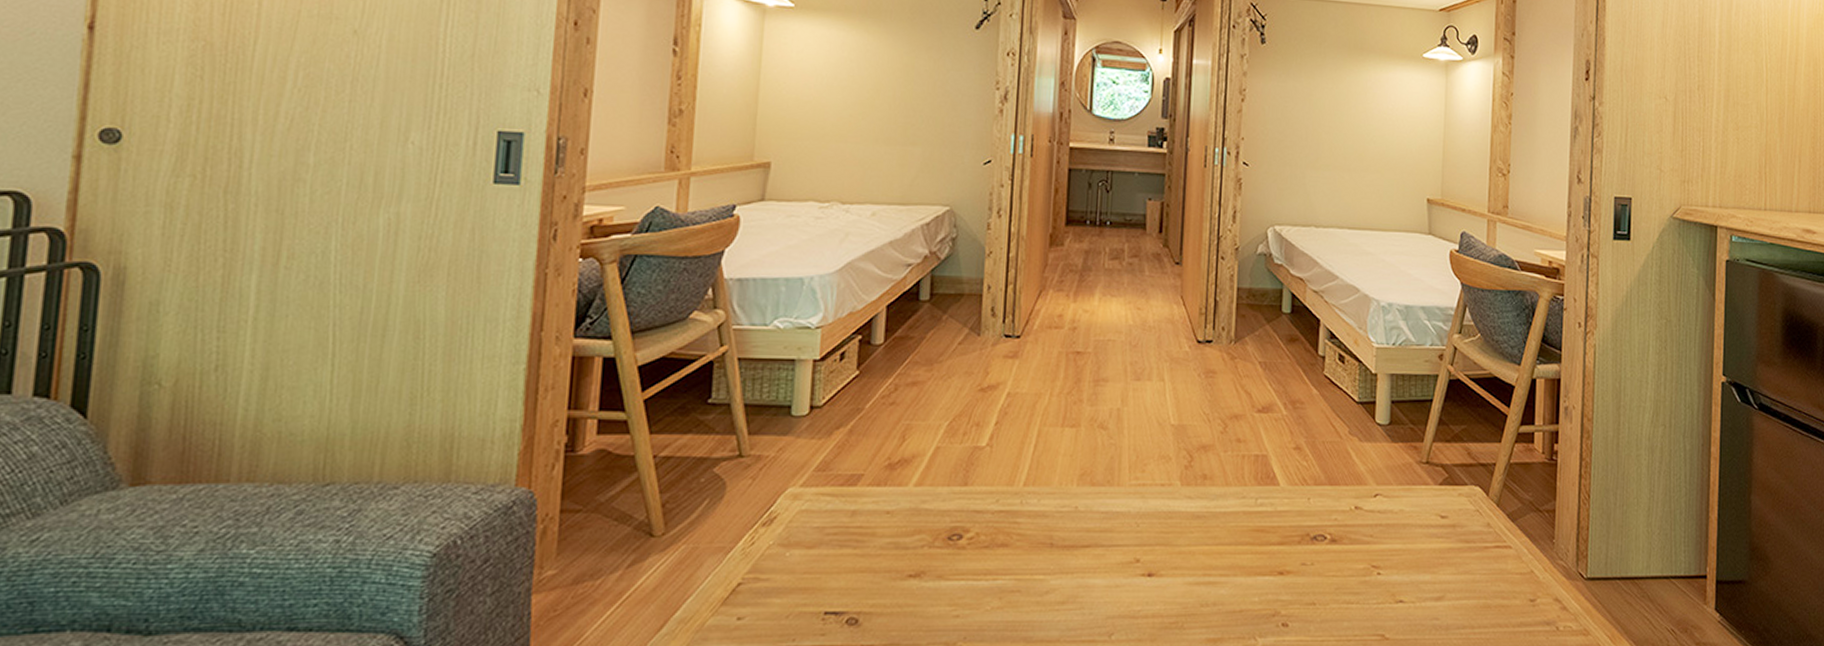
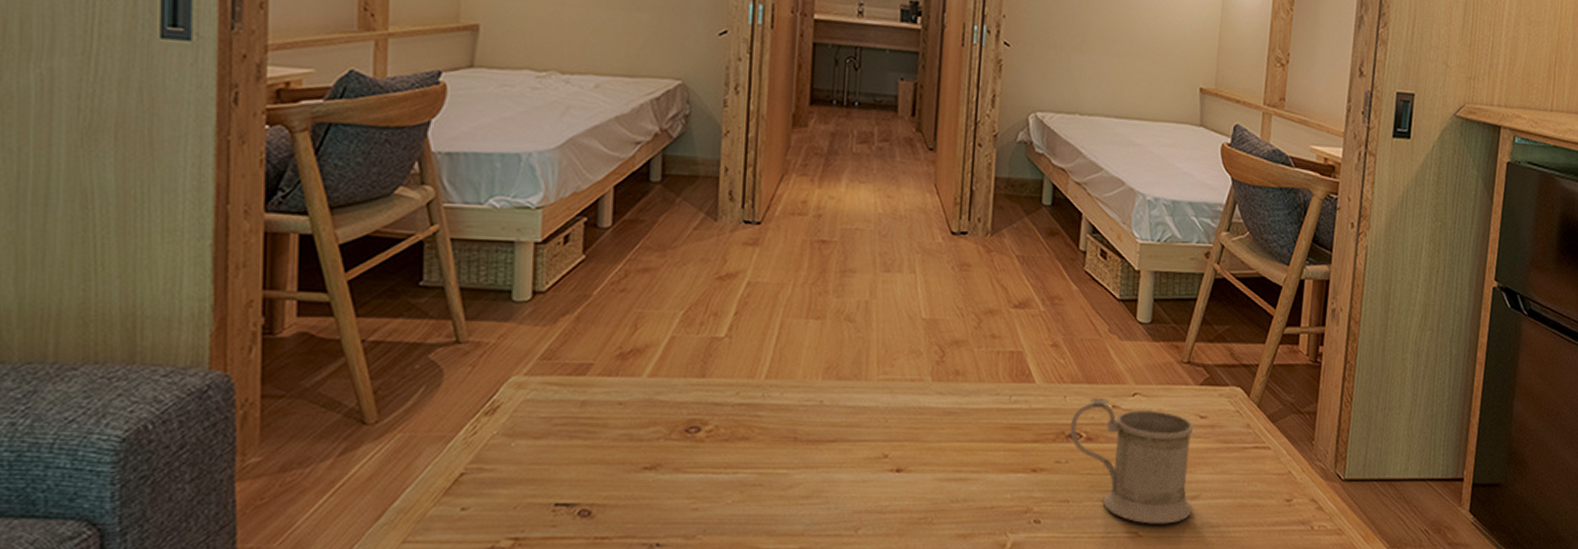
mug: none [1314,500,1437,626] -> present [1070,398,1193,524]

